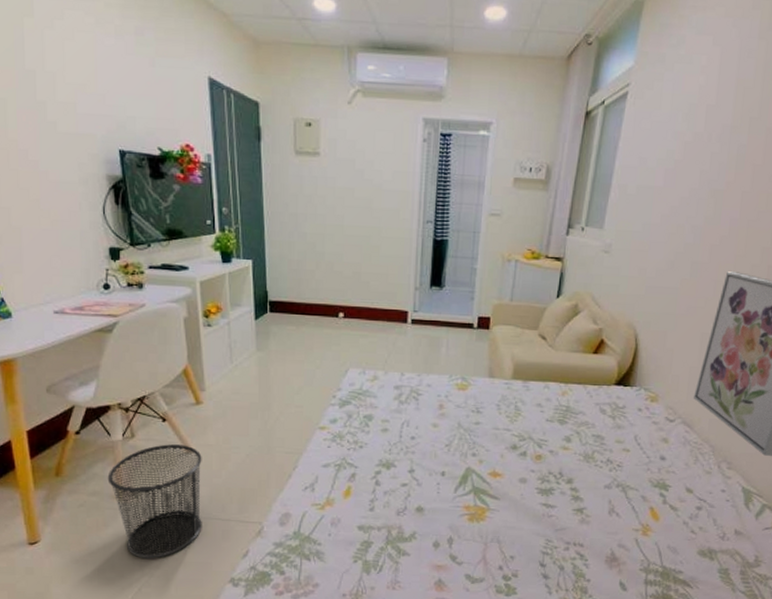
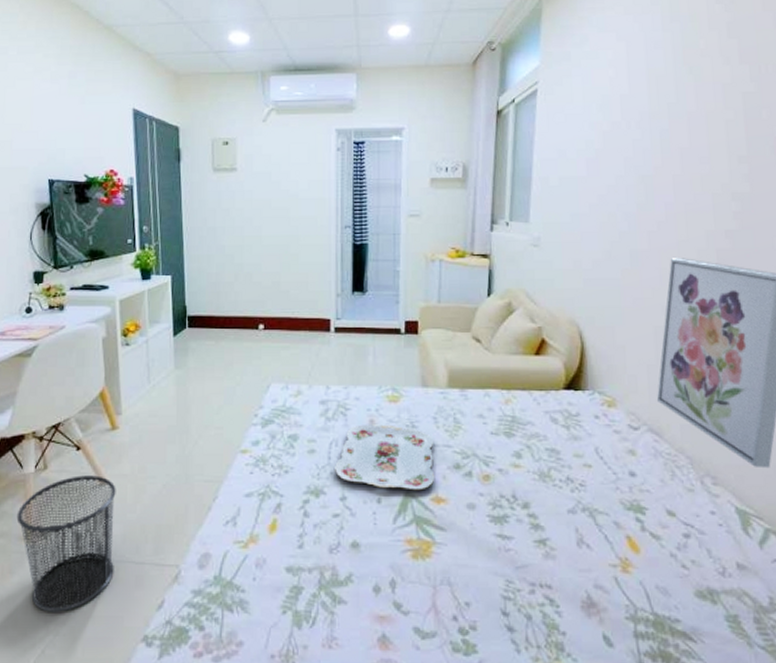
serving tray: none [405,408,496,466] -> present [335,424,435,491]

